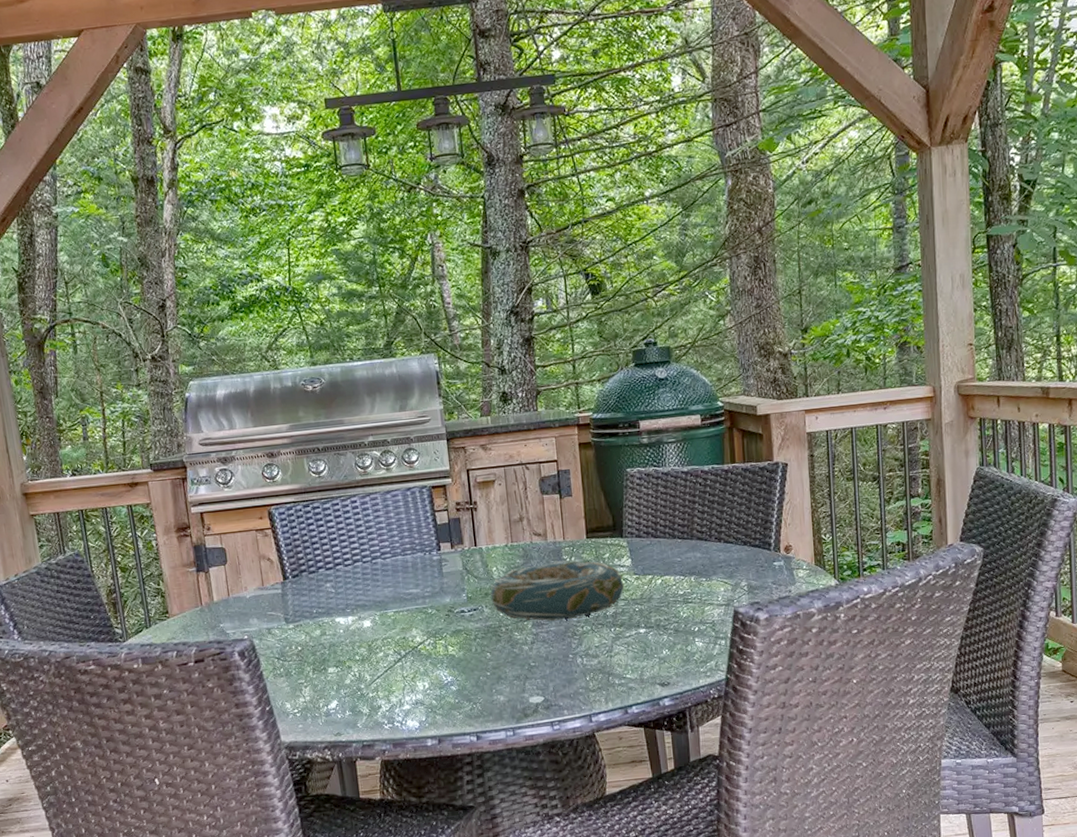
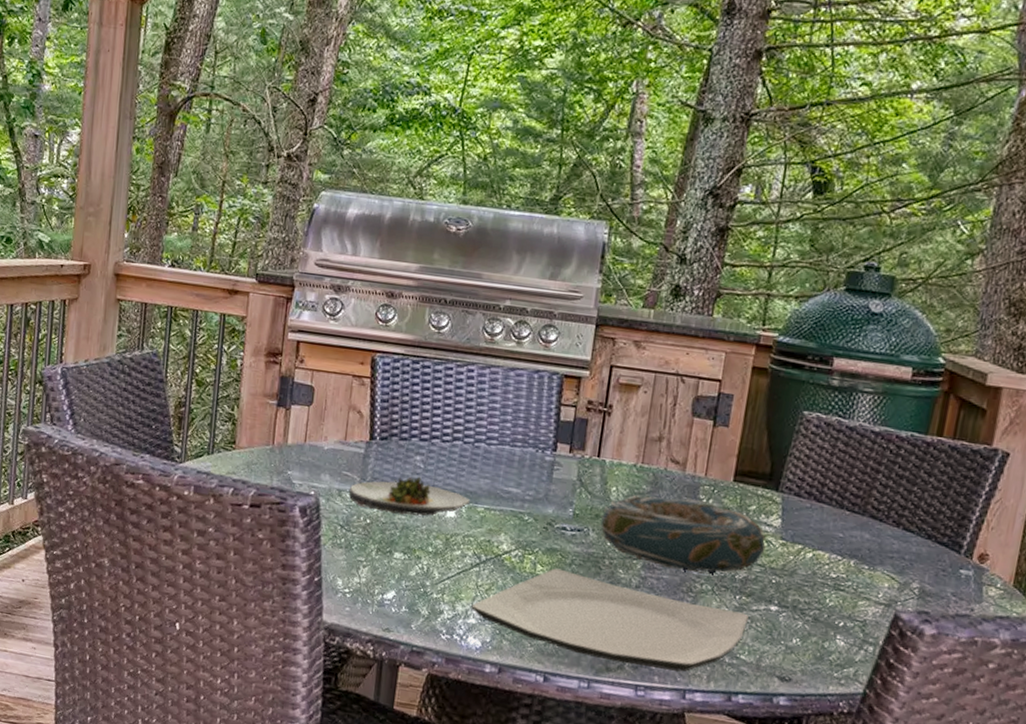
salad plate: none [276,600,380,638] -> present [348,476,470,516]
plate: none [403,641,625,710] -> present [471,568,749,672]

